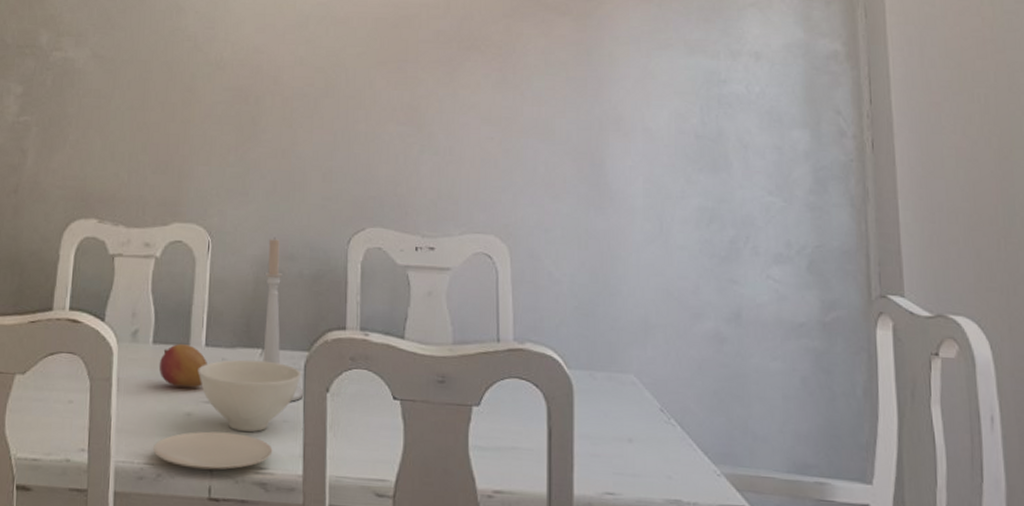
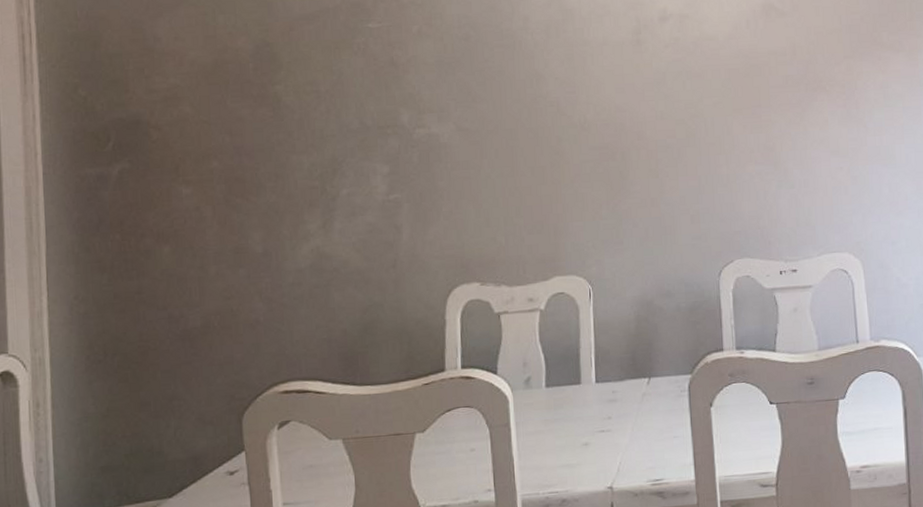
plate: present [153,431,273,471] -> none [556,453,666,490]
fruit: present [159,344,207,388] -> none [553,384,599,422]
bowl: present [197,359,302,433] -> none [590,387,687,452]
candlestick: present [262,238,304,402] -> none [644,279,690,419]

